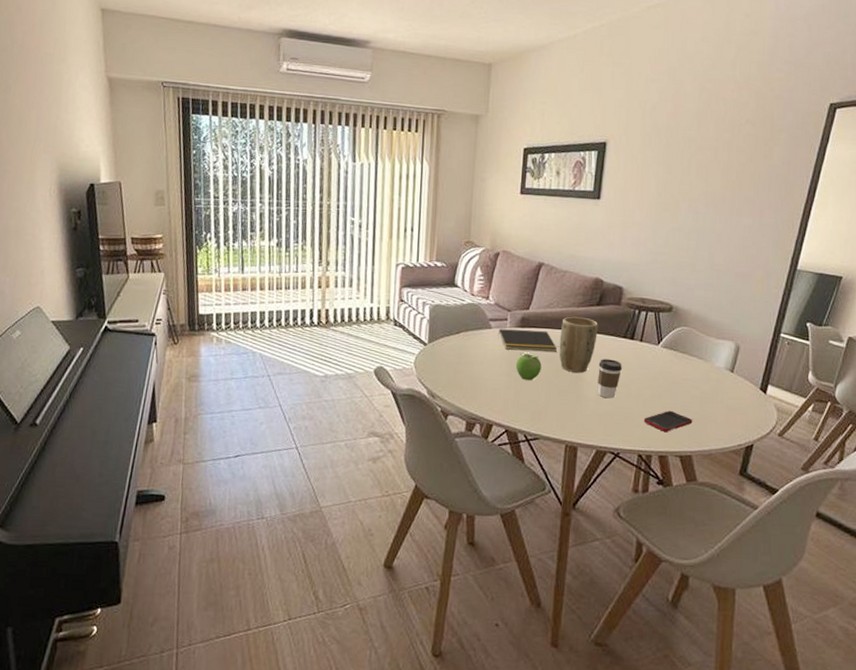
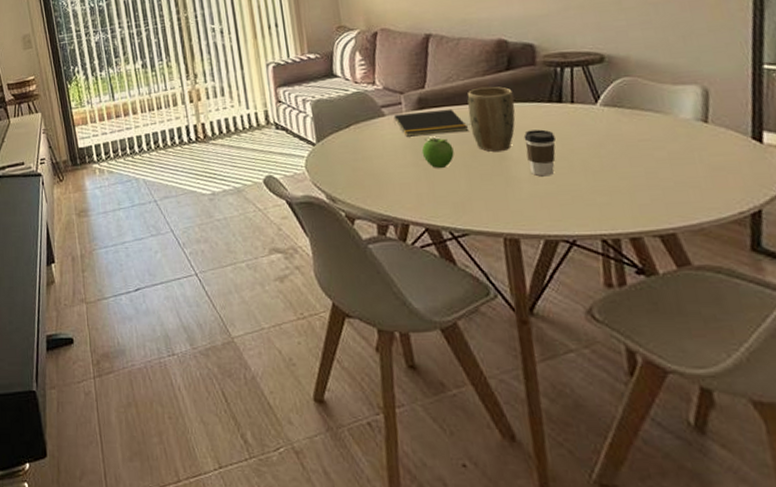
cell phone: present [643,410,693,432] -> none [598,180,667,208]

